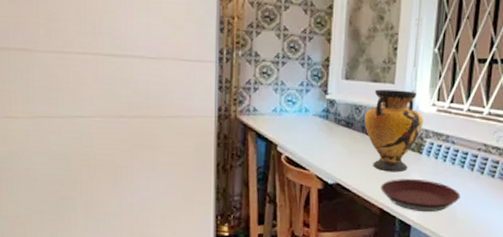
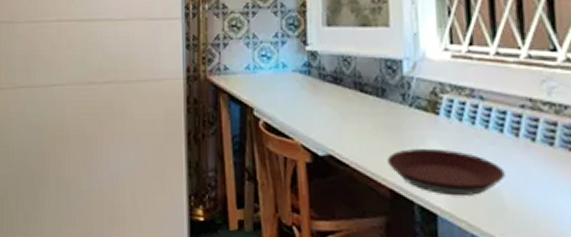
vase: present [364,89,424,172] -> none [356,34,435,140]

